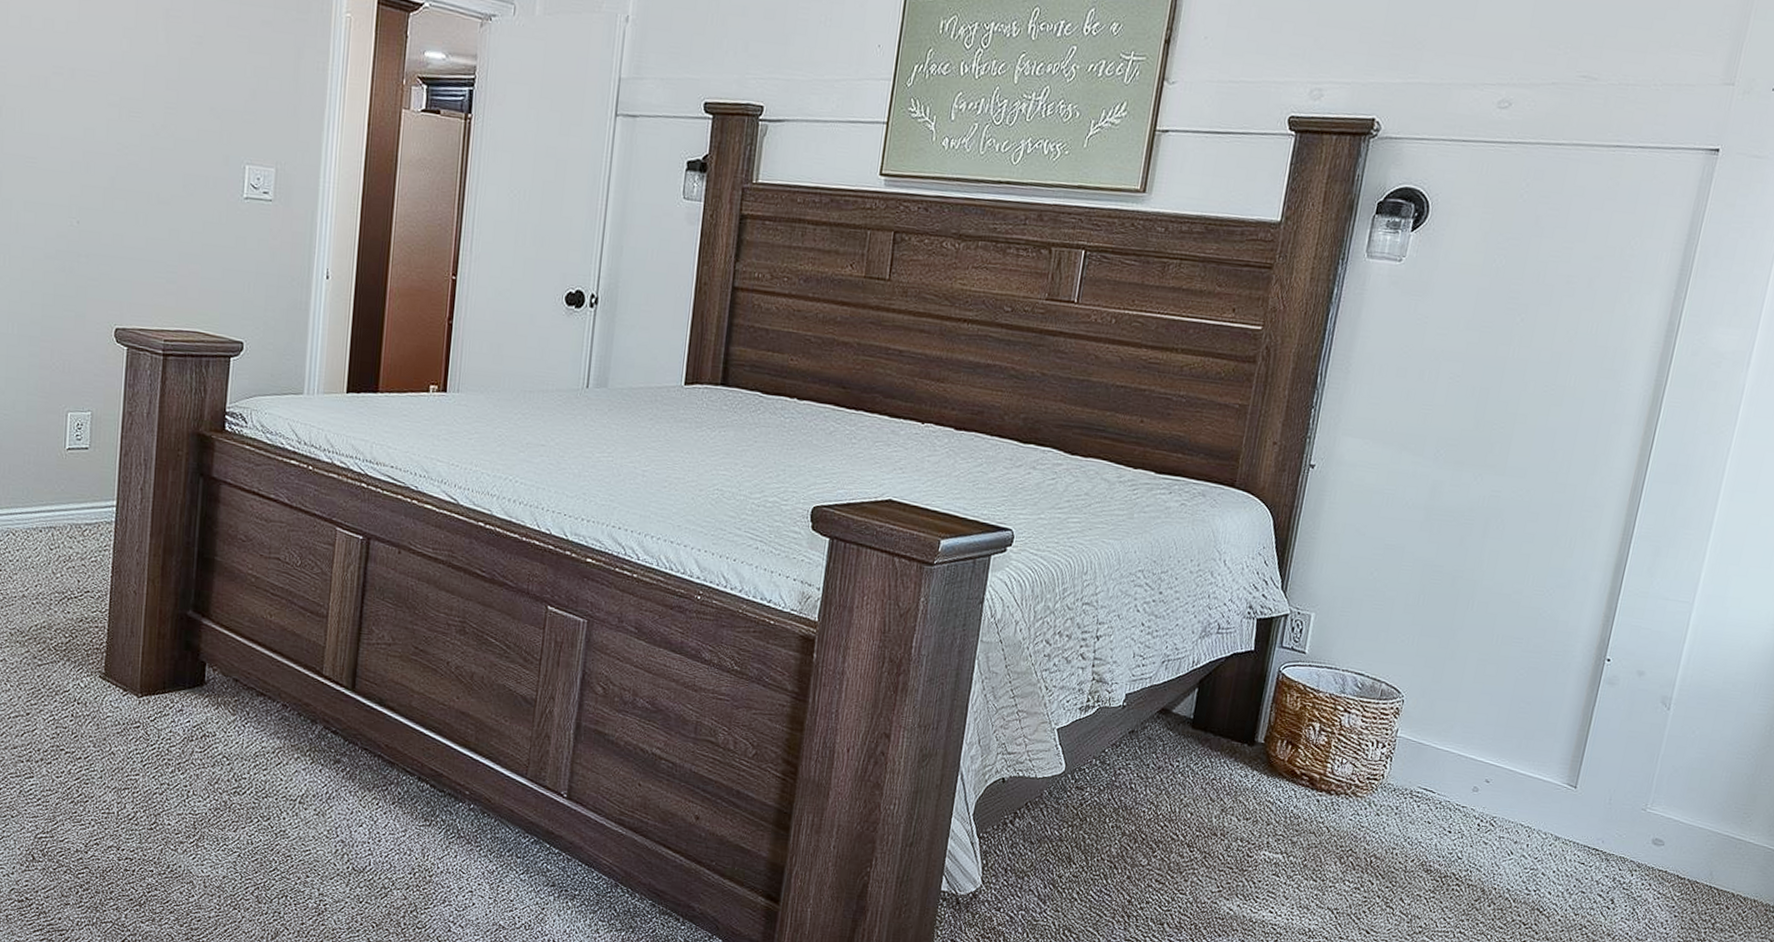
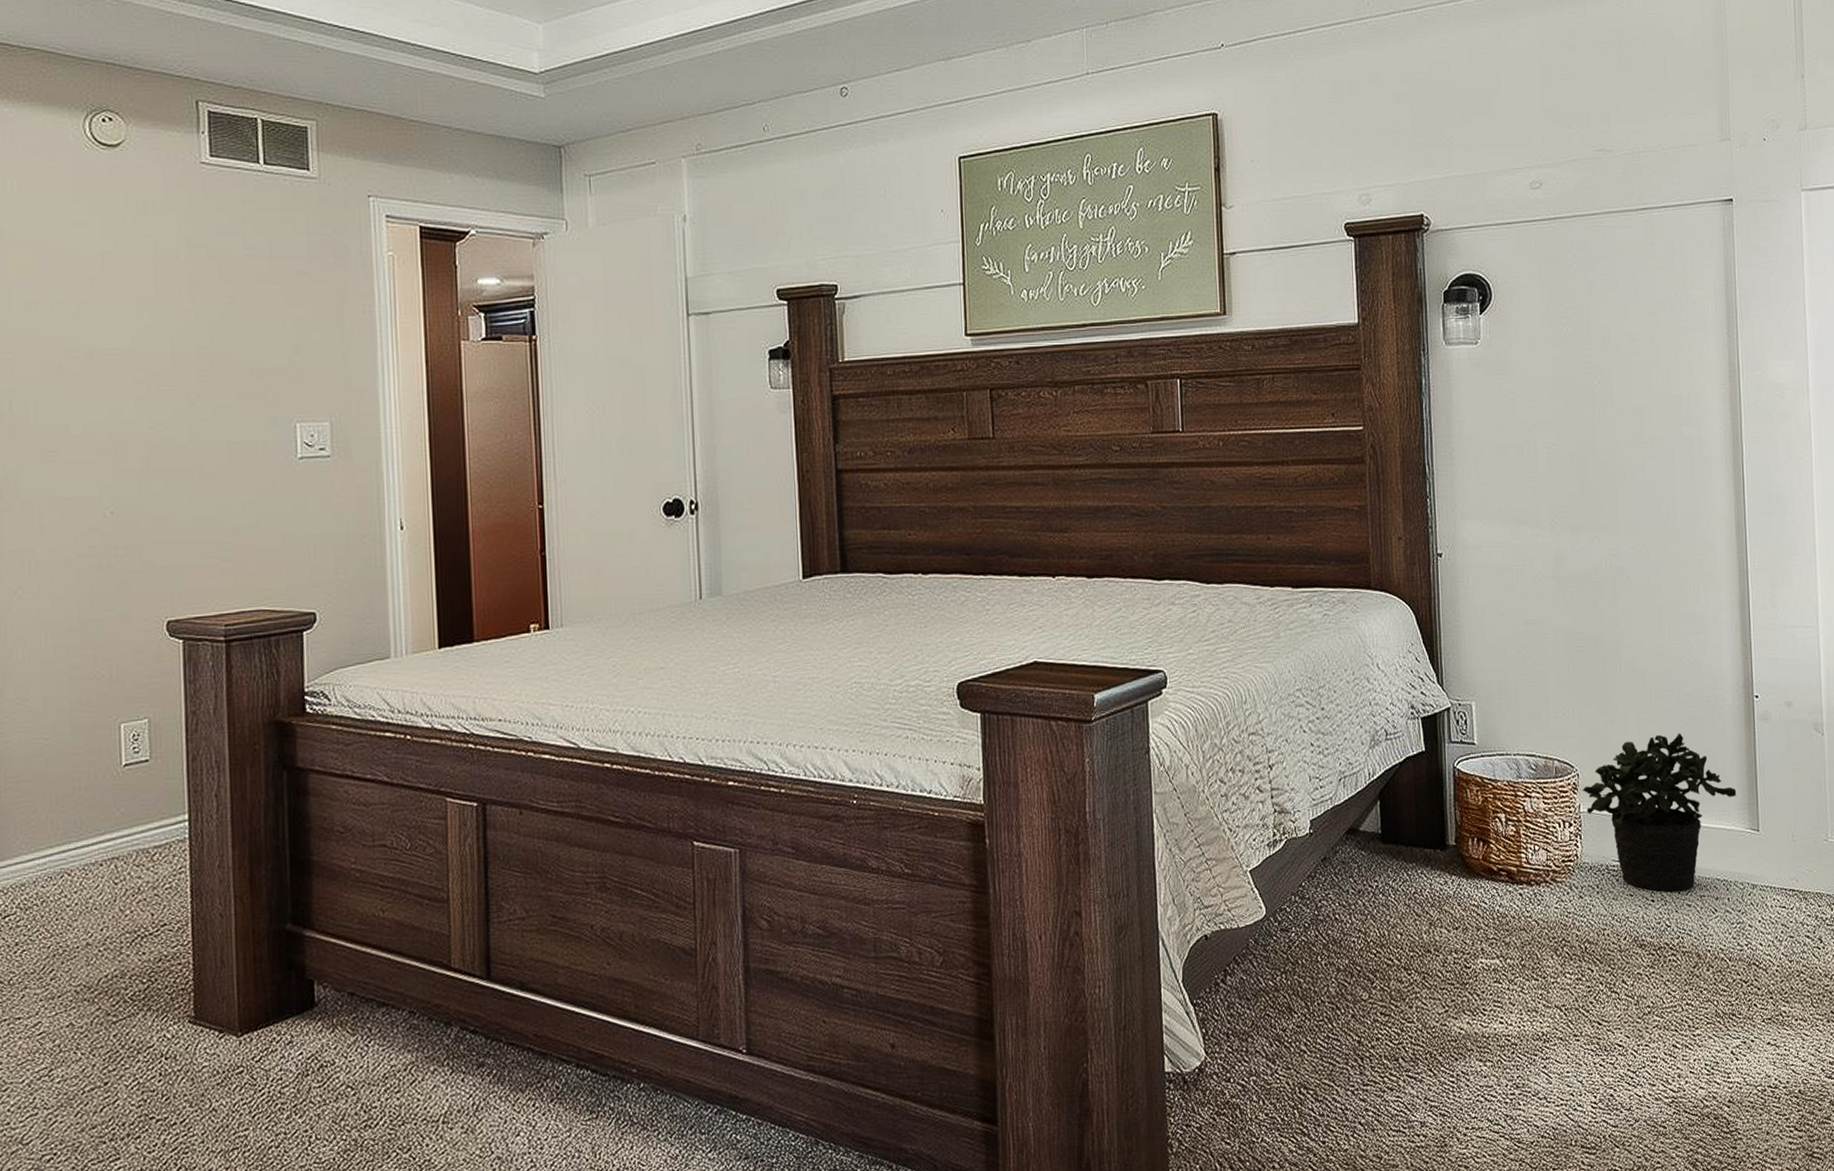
potted plant: none [1403,678,1563,829] -> present [1582,733,1737,892]

